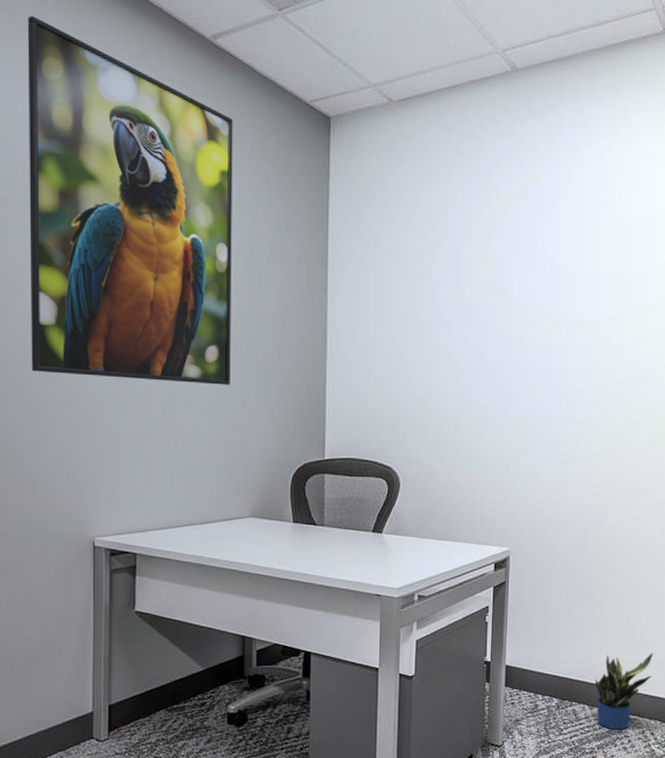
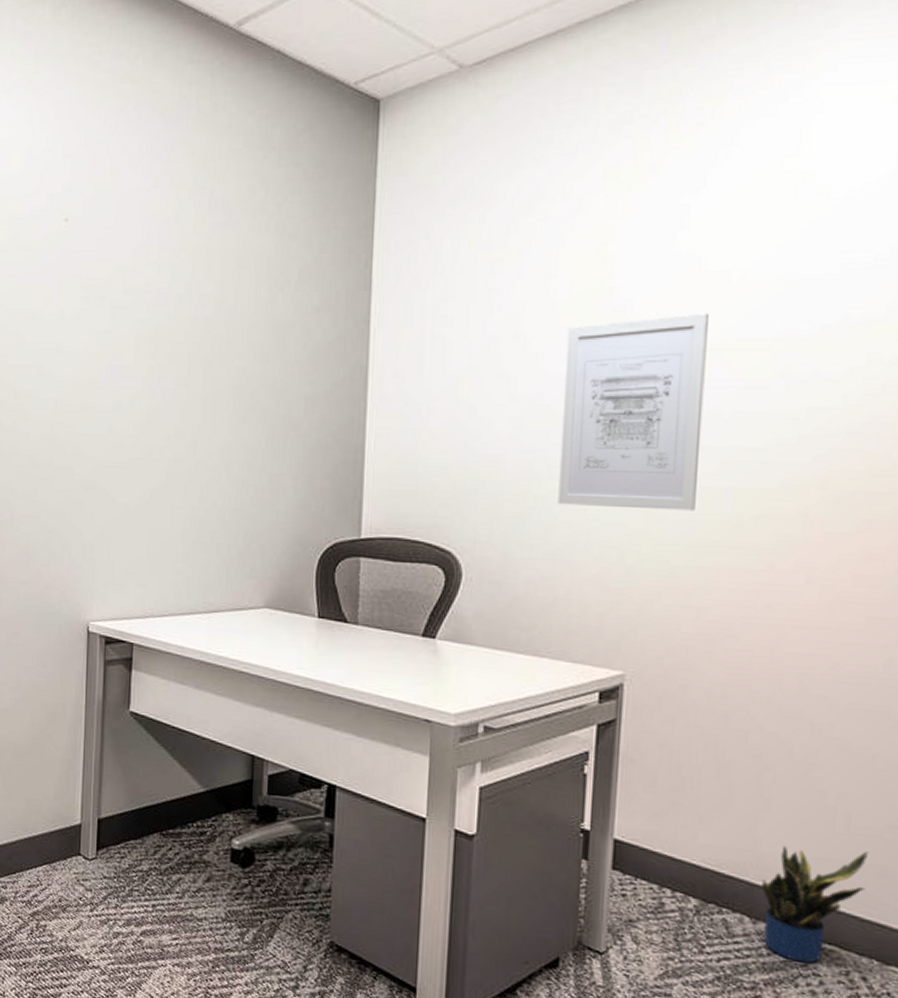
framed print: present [27,16,233,385] -> none [30,35,259,444]
wall art: none [464,298,557,434] -> present [557,313,709,511]

